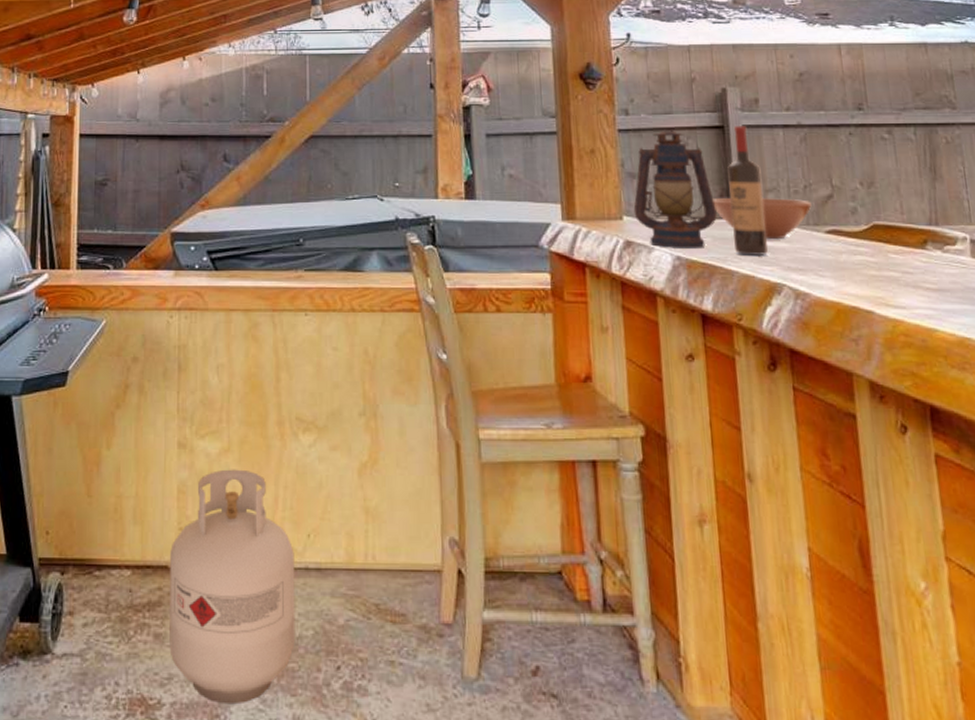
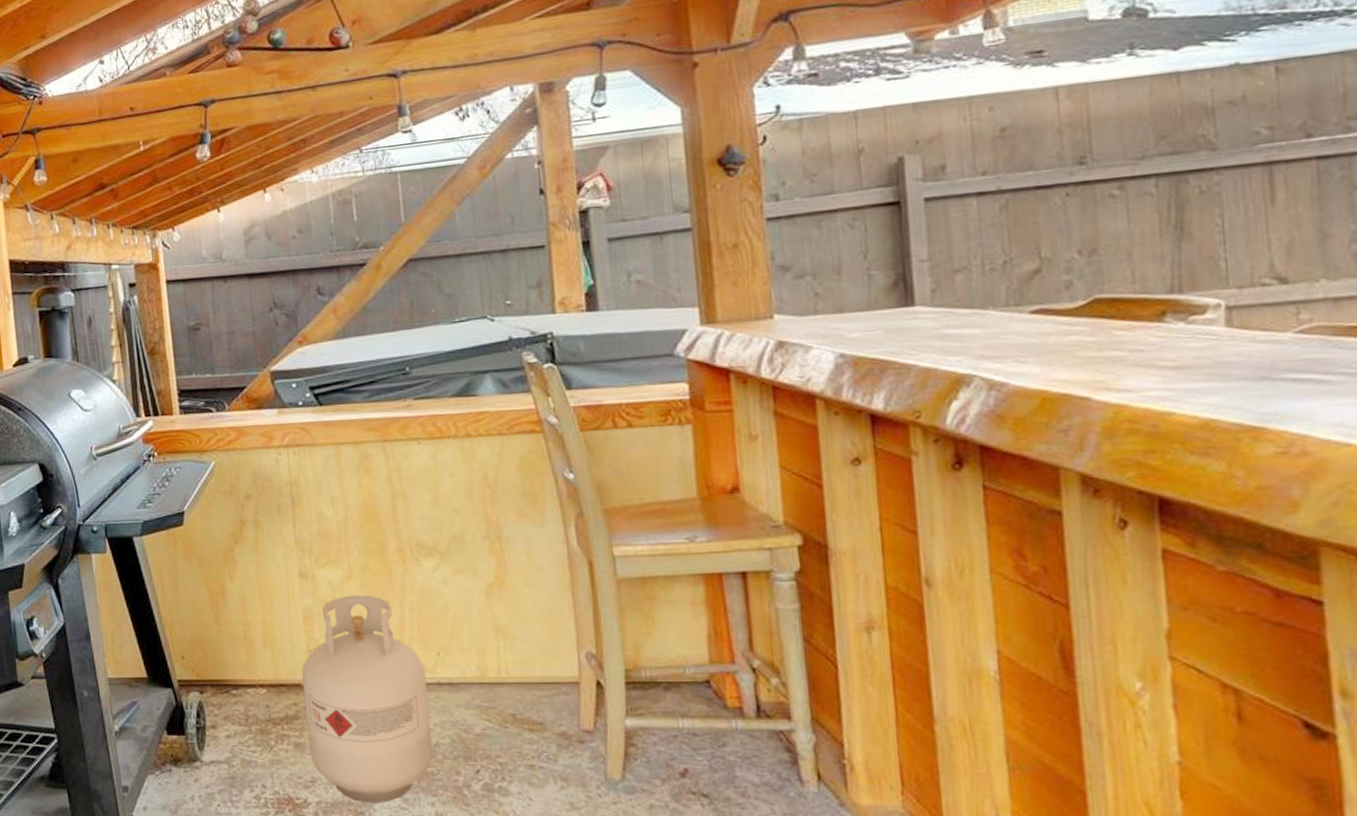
lantern: present [633,129,717,247] -> none [786,211,890,345]
bowl: present [712,198,812,238] -> none [885,277,1013,325]
wine bottle: present [727,126,769,255] -> none [904,198,956,346]

